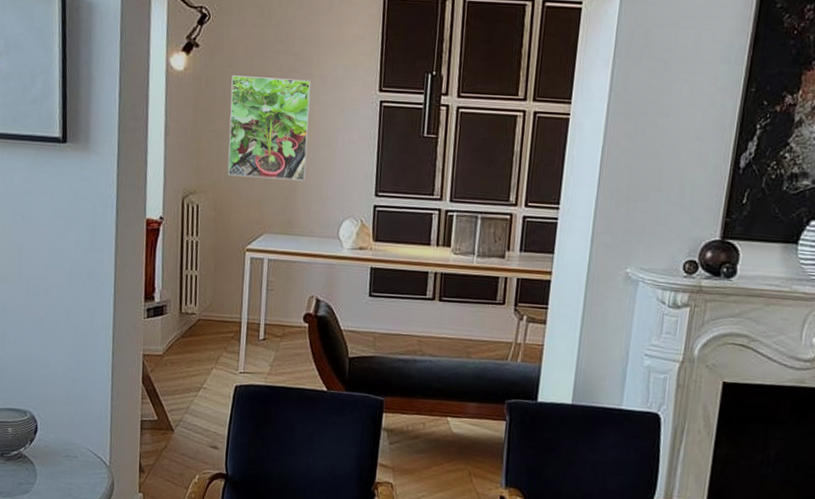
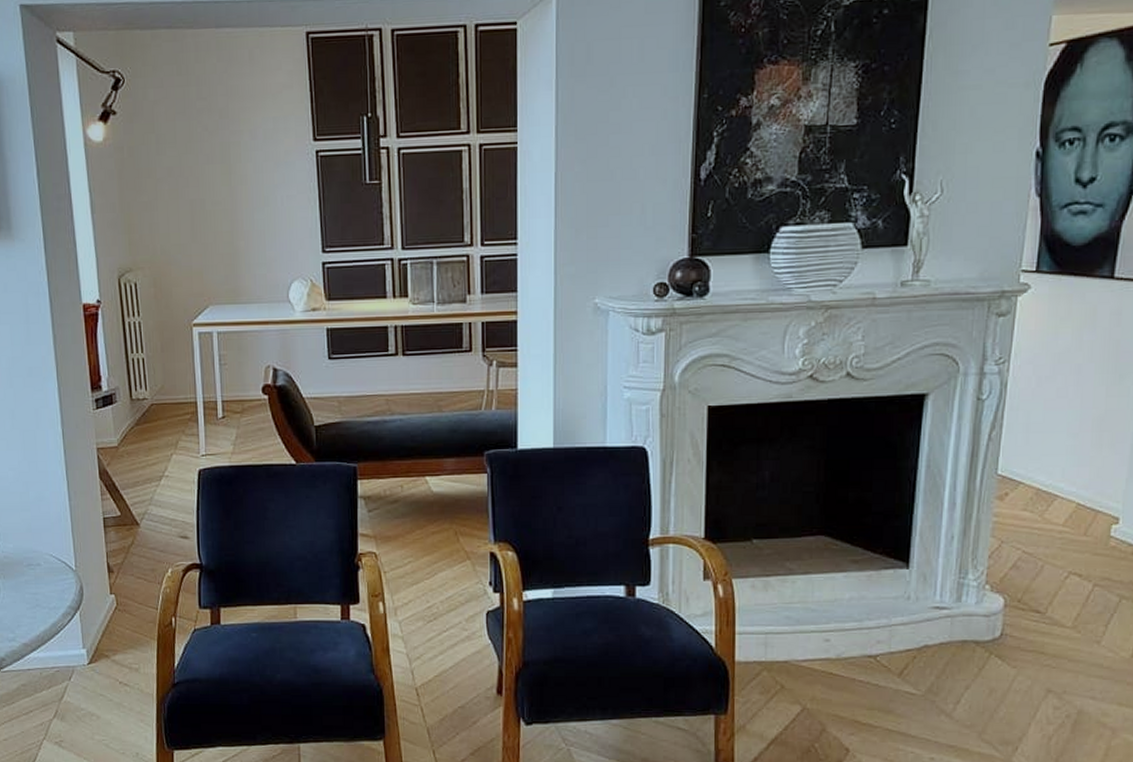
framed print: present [228,75,311,181] -> none [155,137,246,248]

